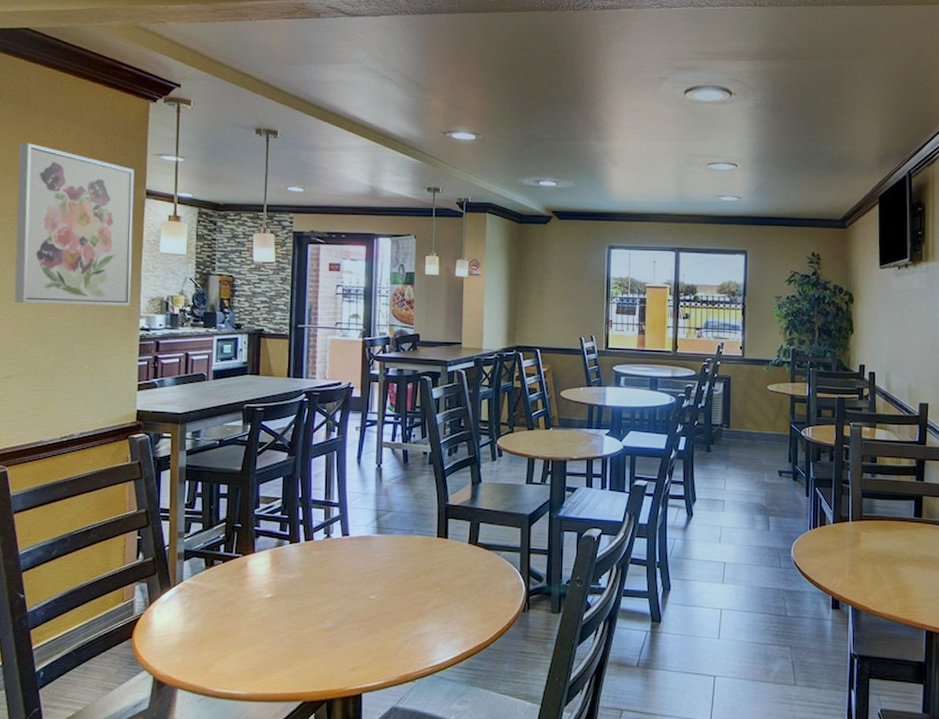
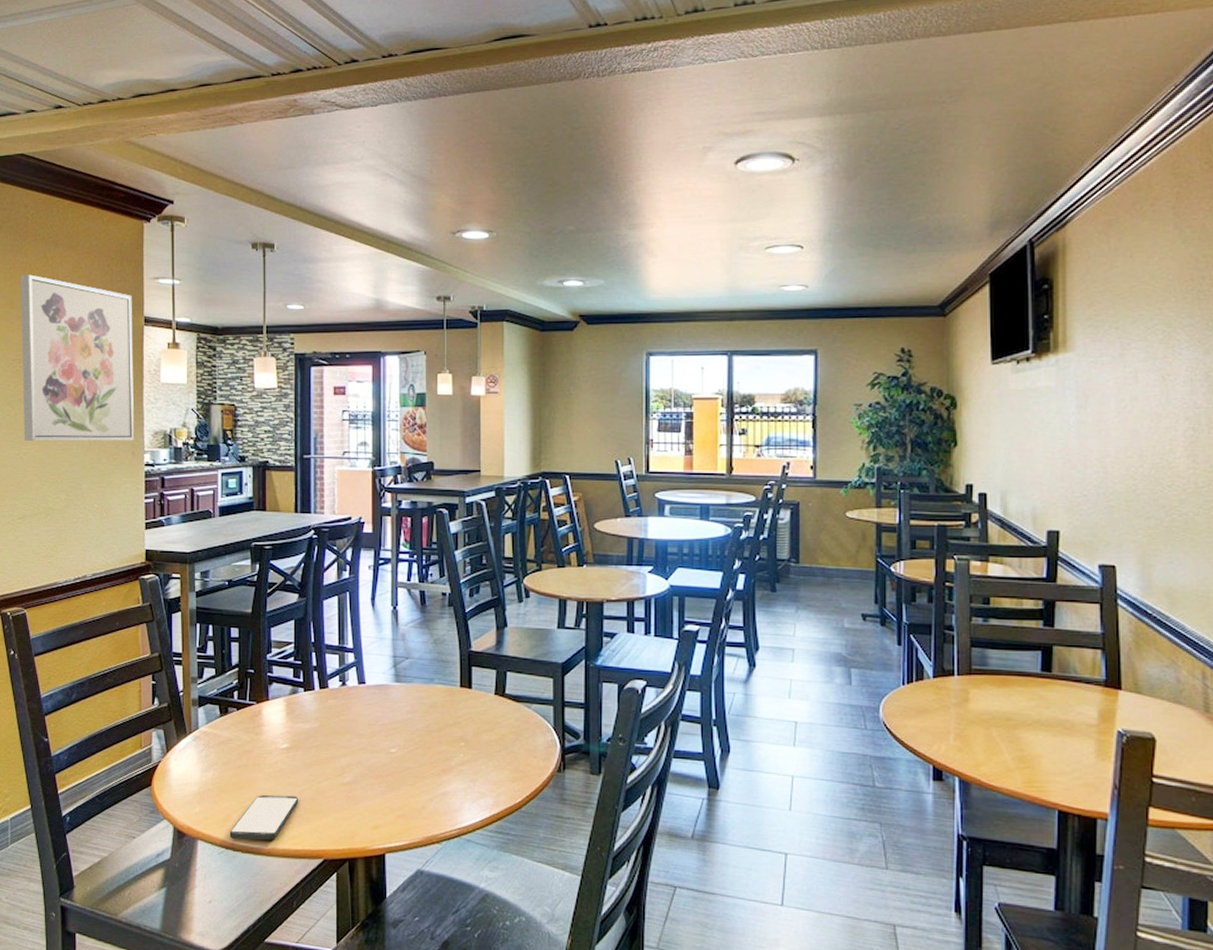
smartphone: none [210,642,281,687] -> present [229,795,299,841]

